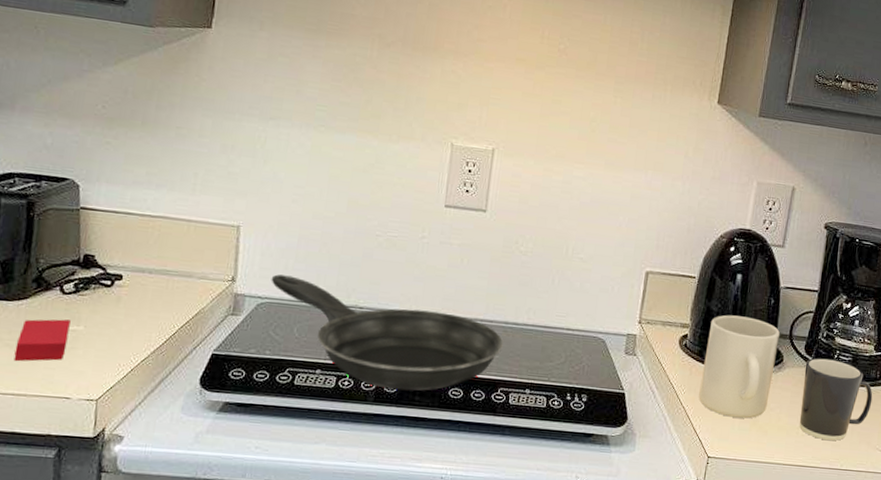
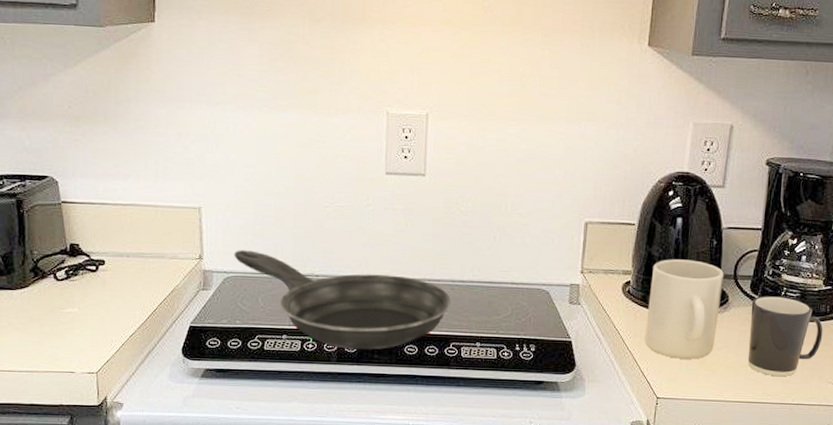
sponge: present [13,319,71,362] -> none [24,303,66,343]

